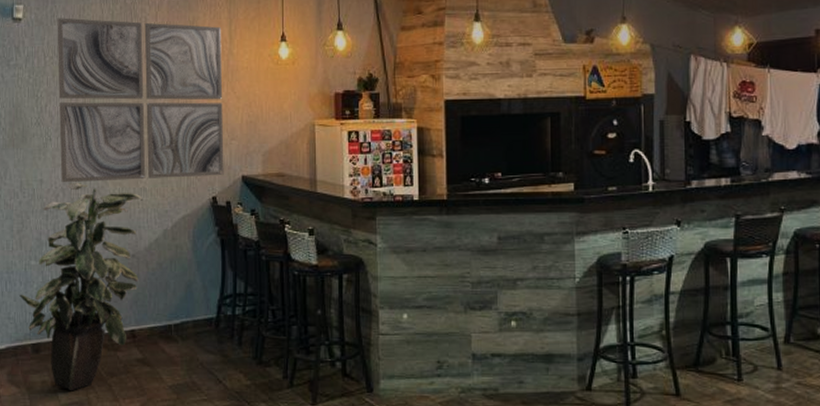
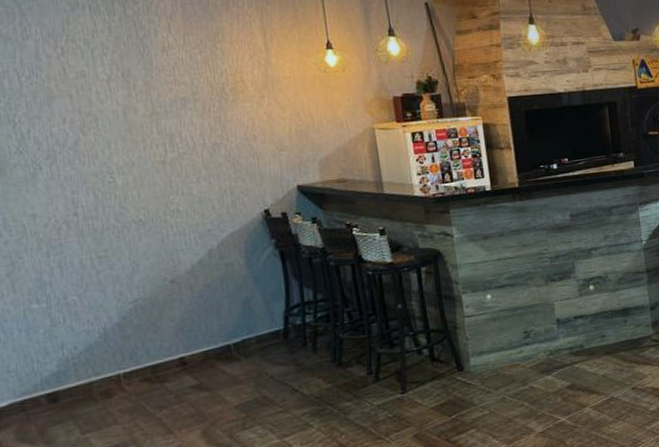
indoor plant: present [19,182,143,391] -> none [20,211,183,435]
wall art: present [57,18,224,183] -> none [30,32,275,215]

